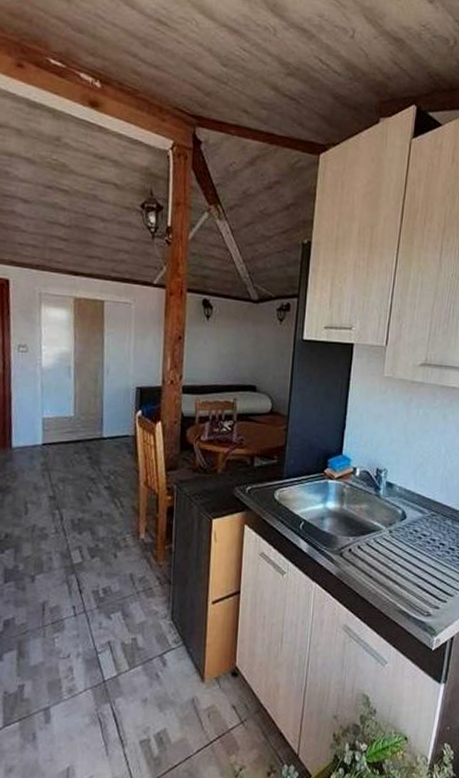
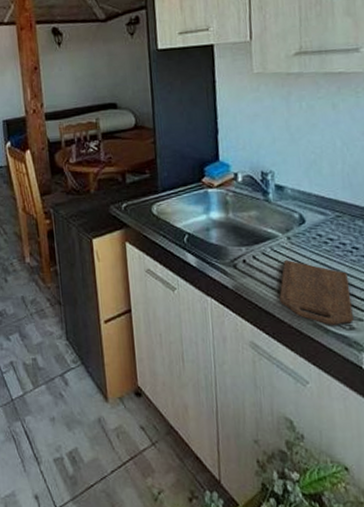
cutting board: none [374,551,433,612] -> present [279,259,354,325]

